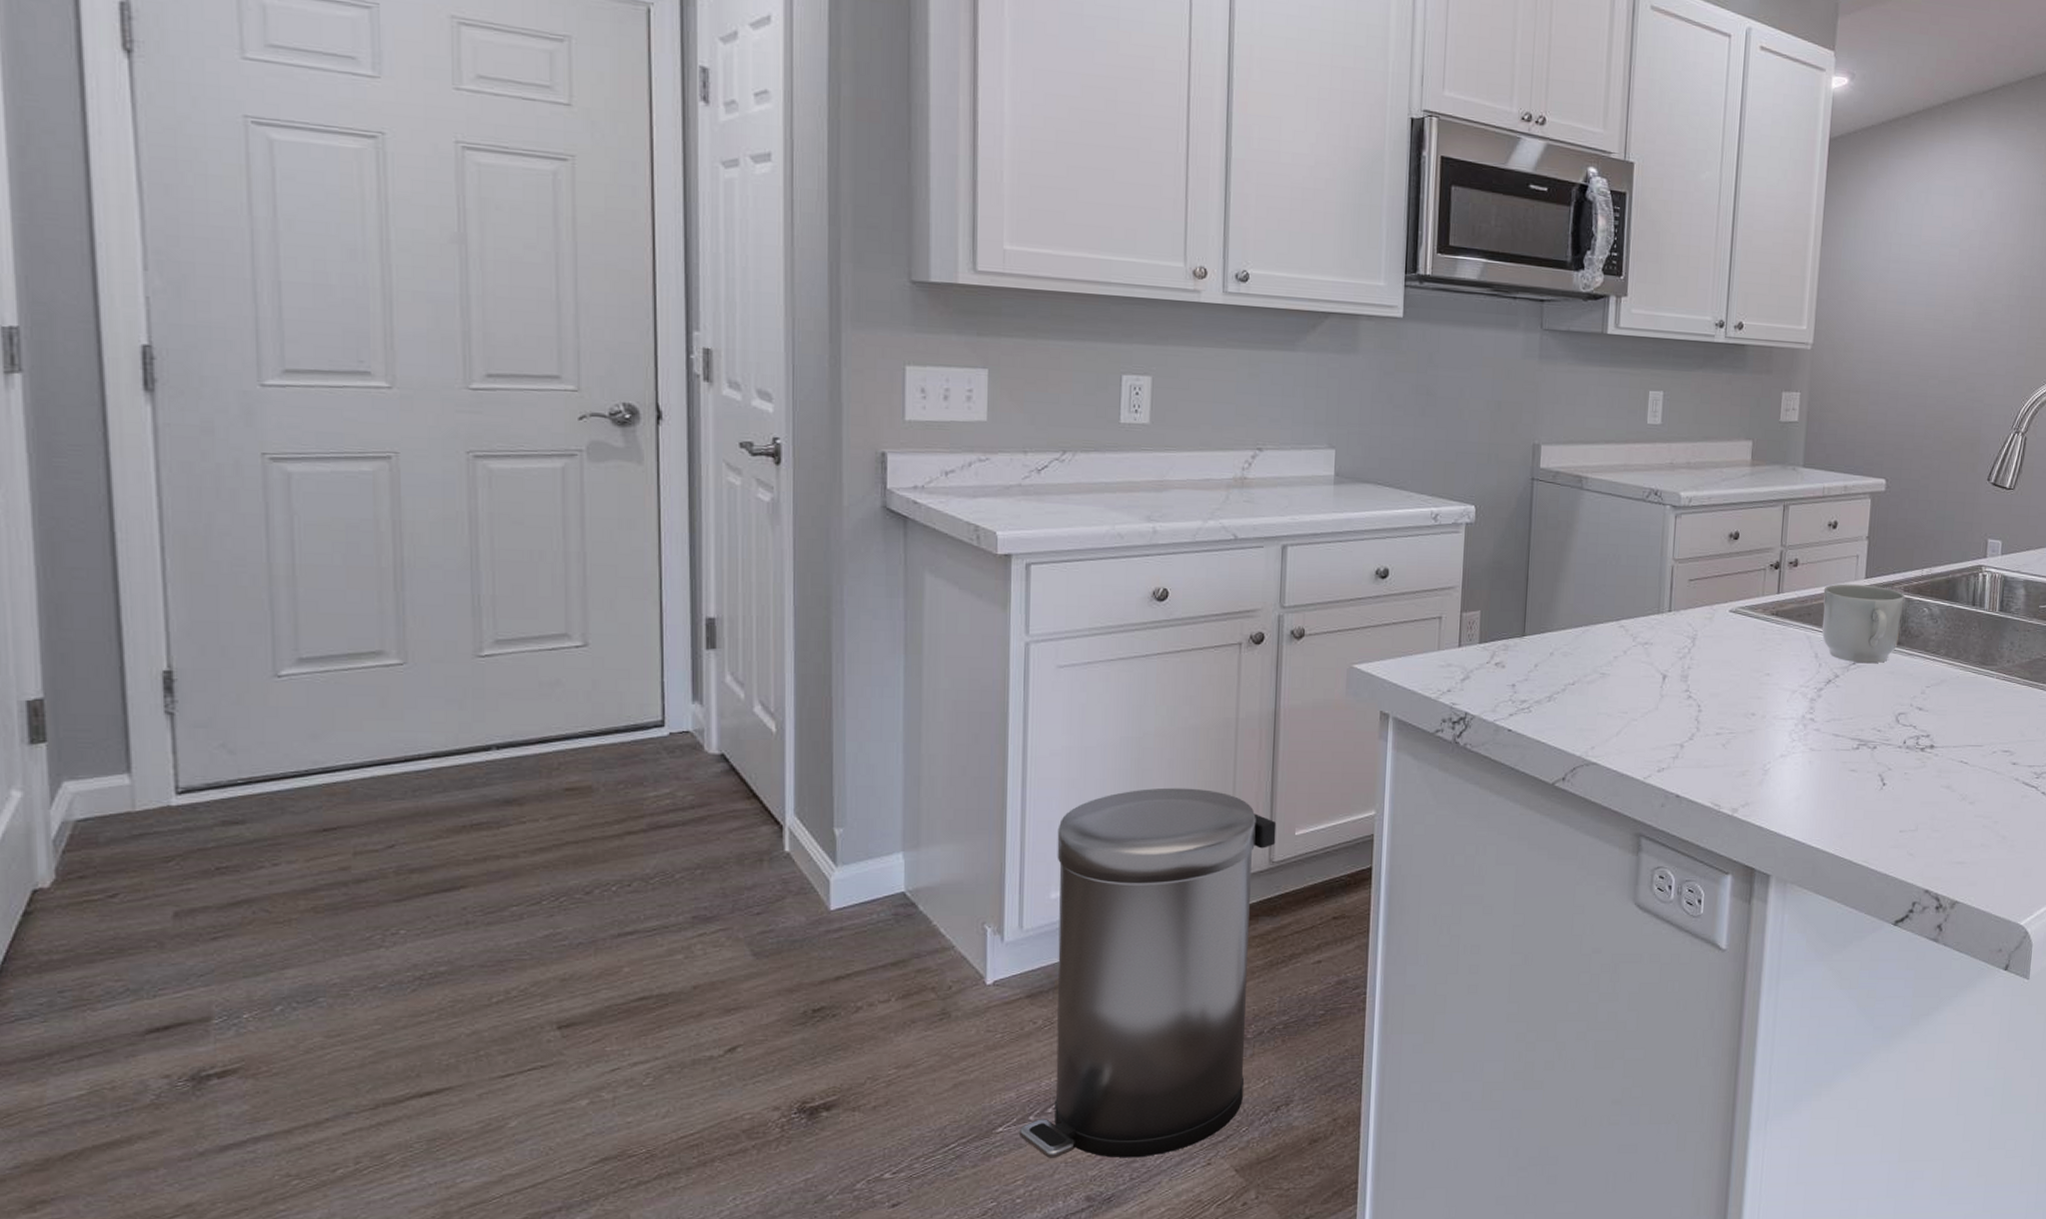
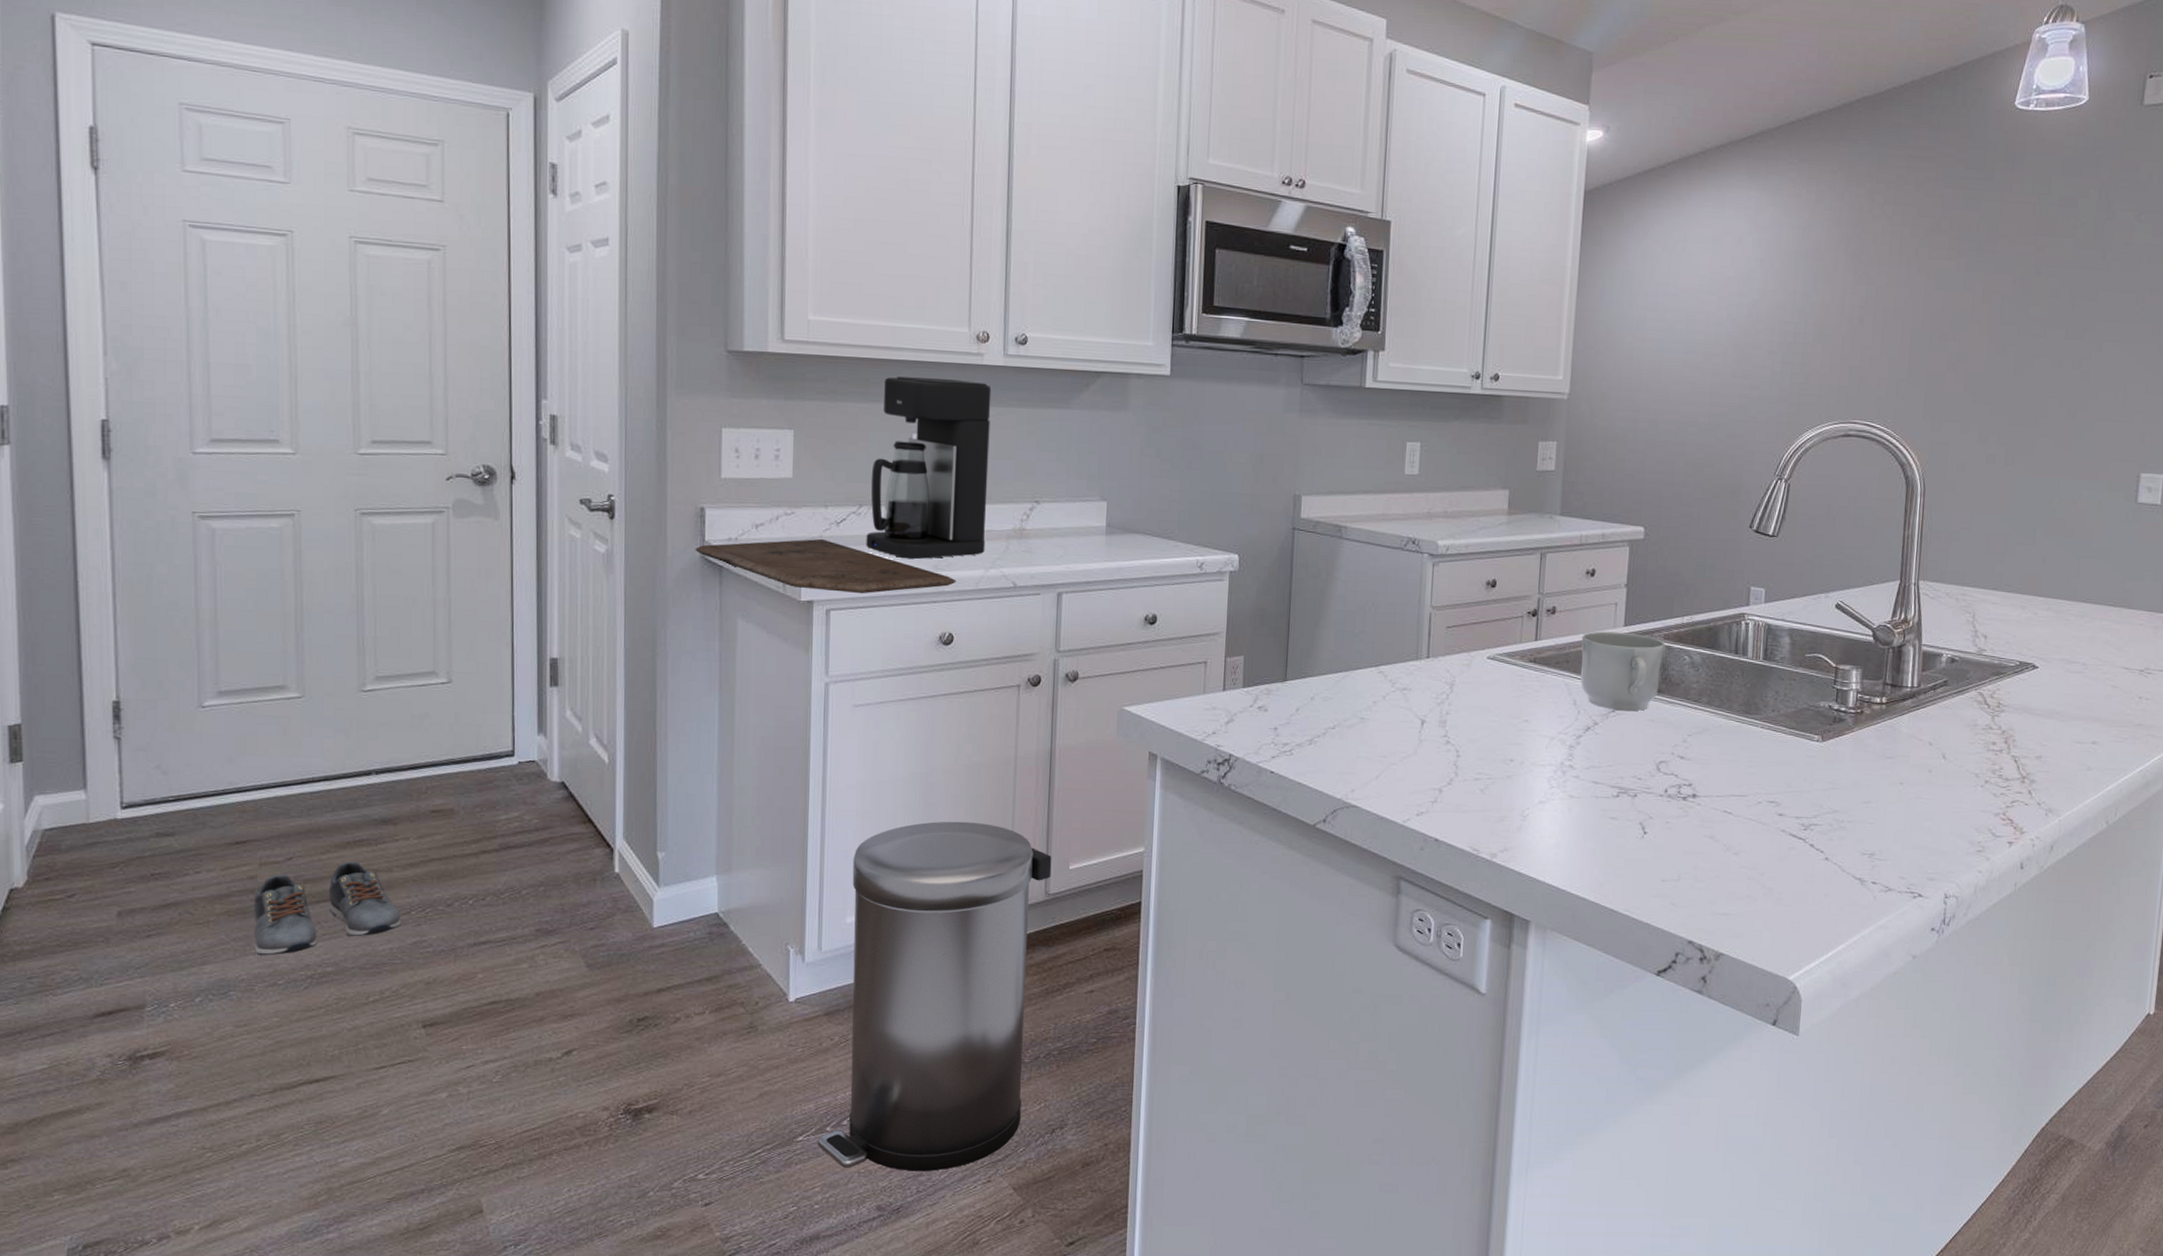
shoe: none [347,847,530,956] -> present [253,861,401,956]
cutting board: none [876,487,1172,547] -> present [696,538,957,594]
coffee maker: none [1070,313,1210,510] -> present [866,376,992,560]

